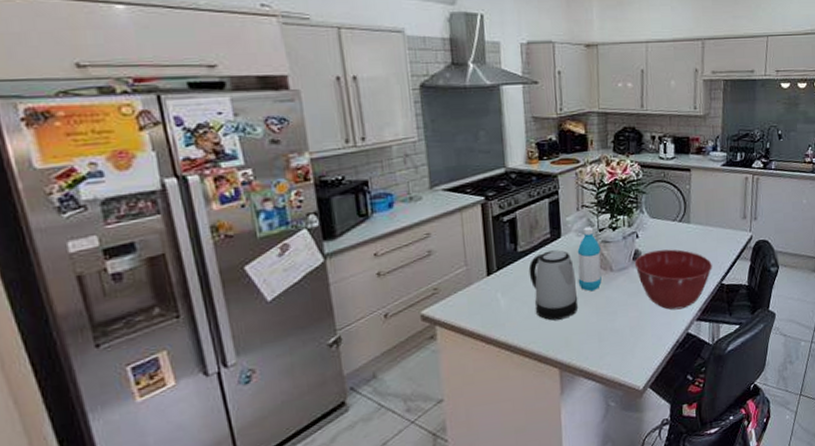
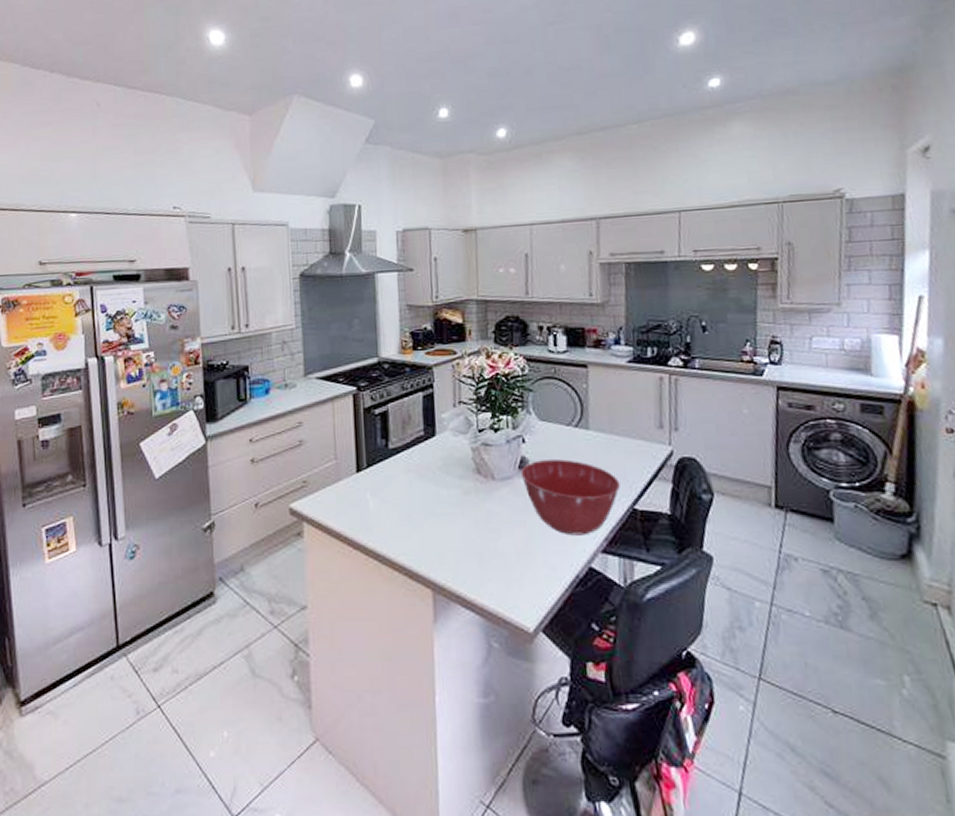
kettle: present [528,250,579,321] -> none [400,450,455,531]
water bottle: present [577,227,602,292] -> none [453,426,482,502]

